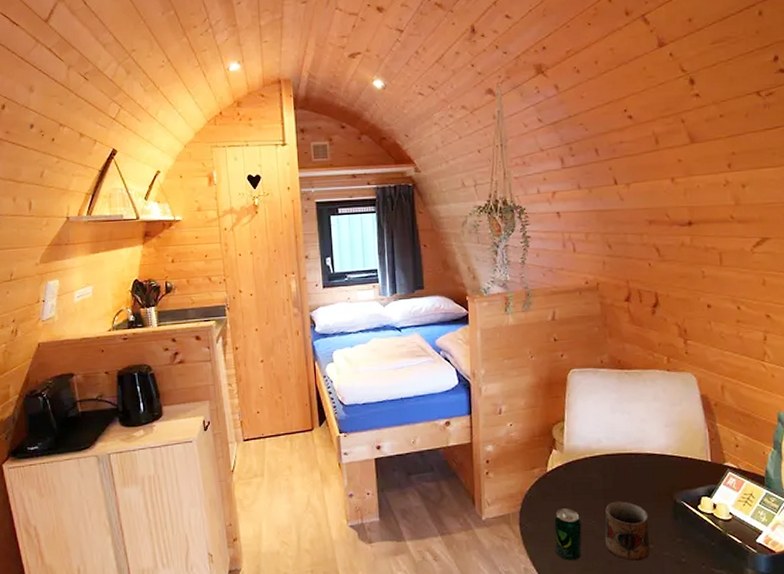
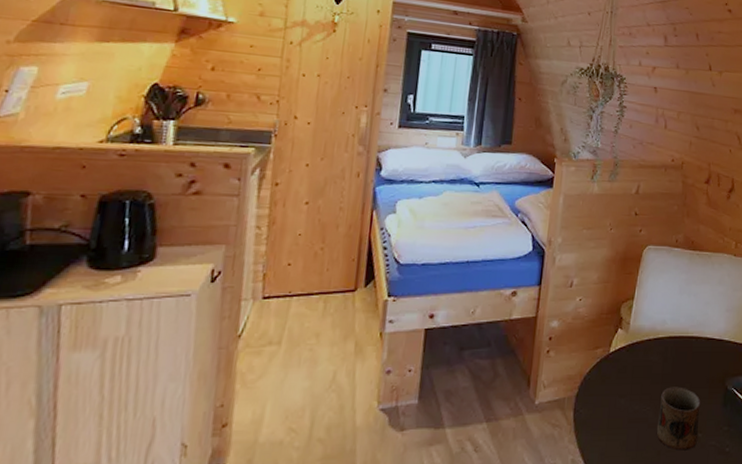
beverage can: present [554,508,582,562] -> none [606,393,637,452]

